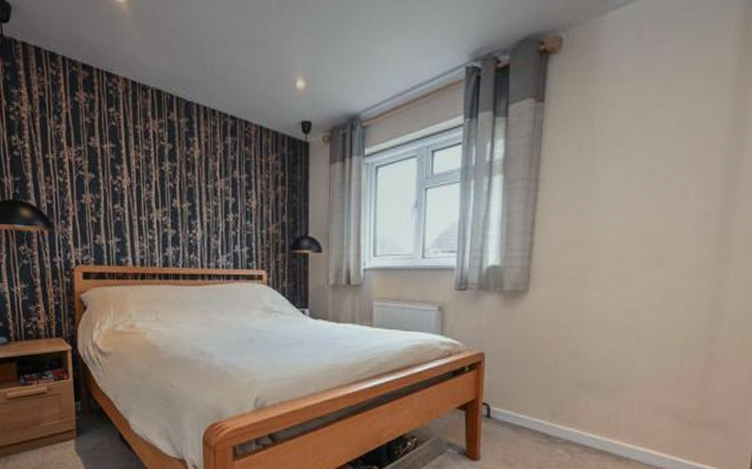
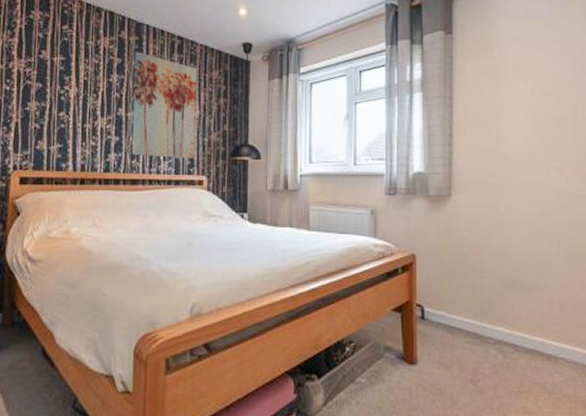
wall art: none [185,136,254,253] -> present [131,52,198,159]

